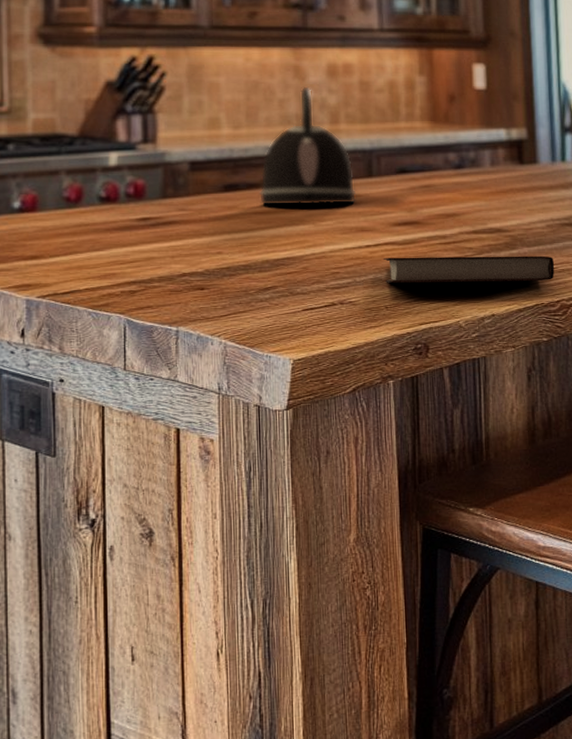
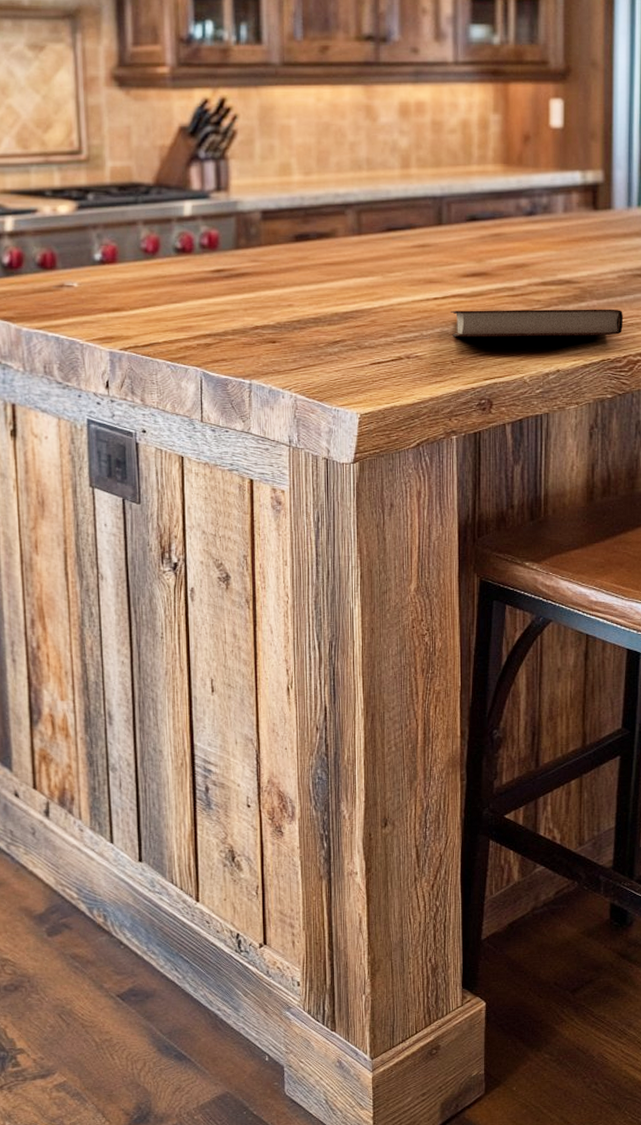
kettle: present [258,86,357,206] -> none [328,128,426,257]

